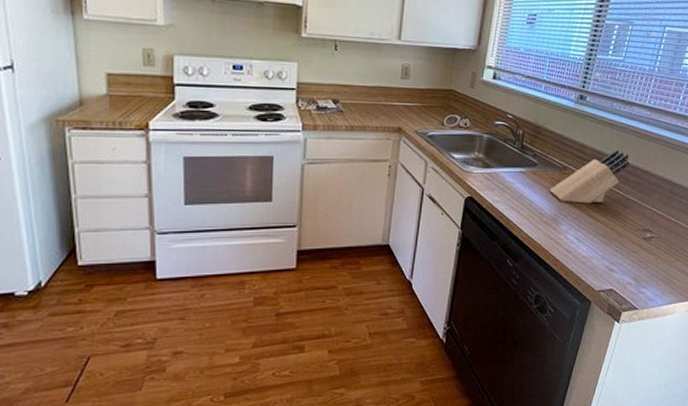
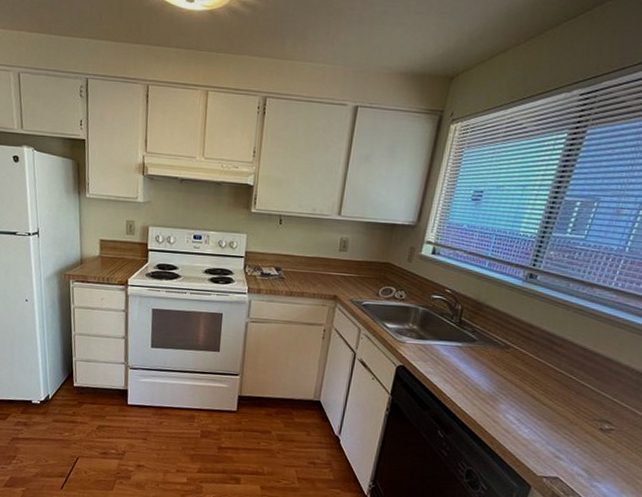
knife block: present [549,149,630,203] -> none [488,332,587,387]

